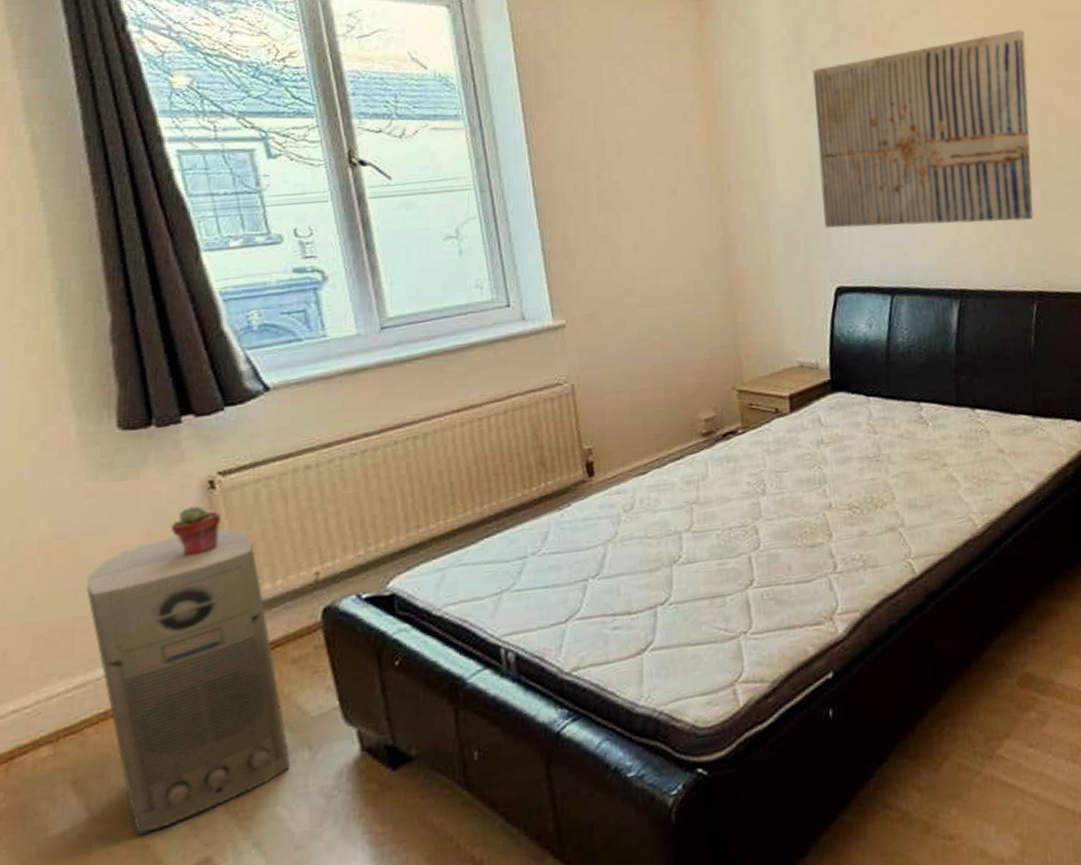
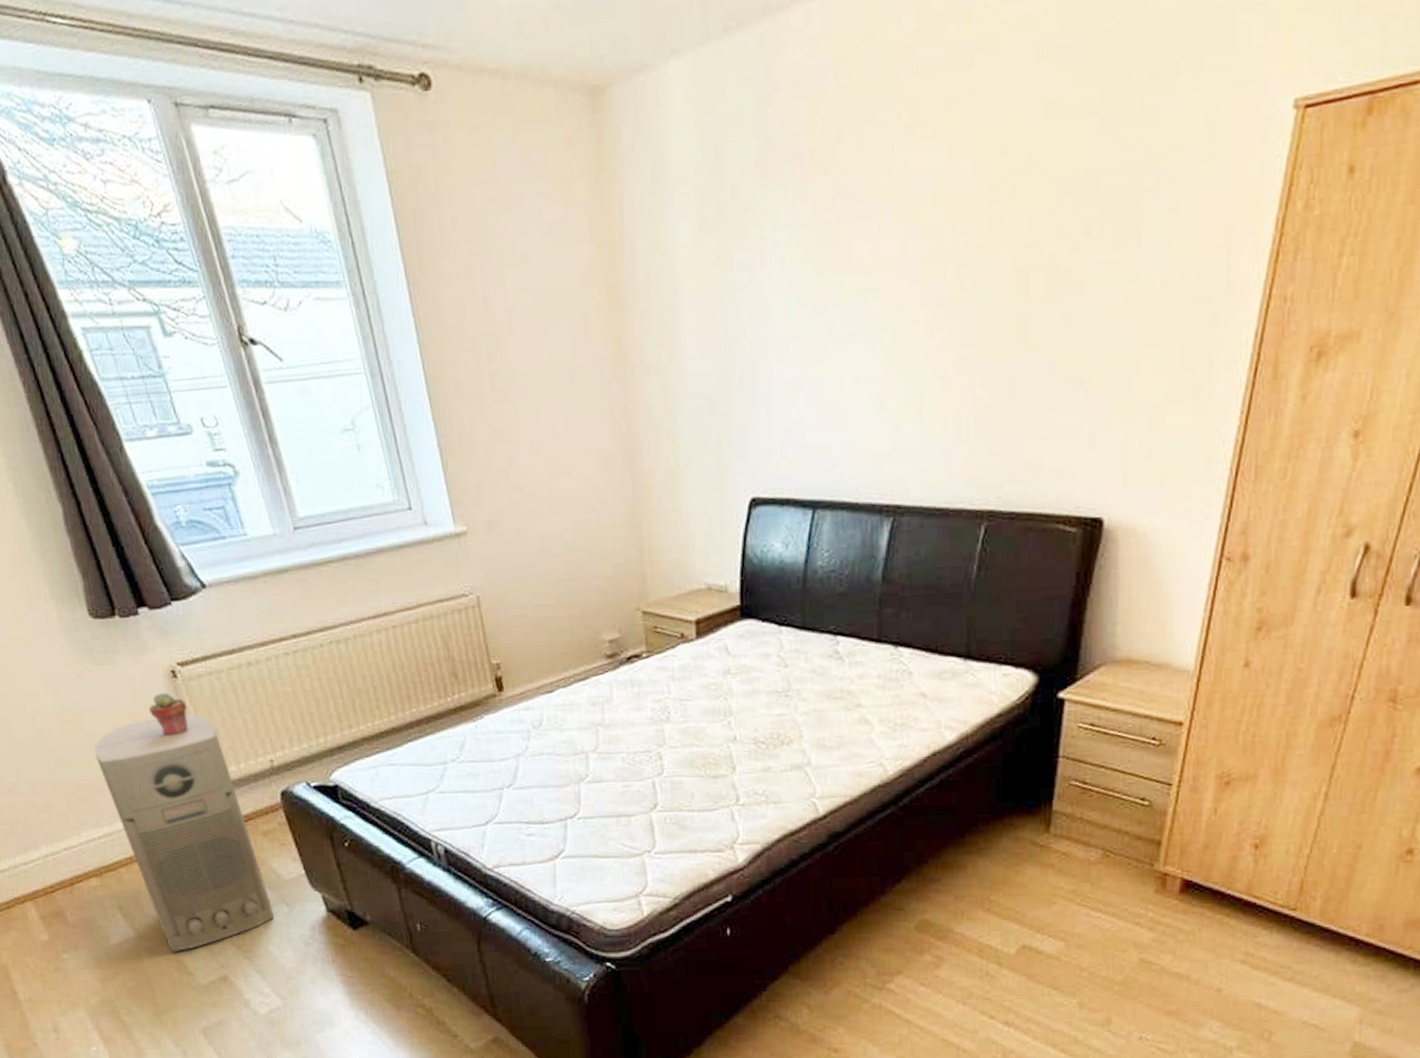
wall art: present [811,30,1034,229] -> none [731,137,1015,426]

